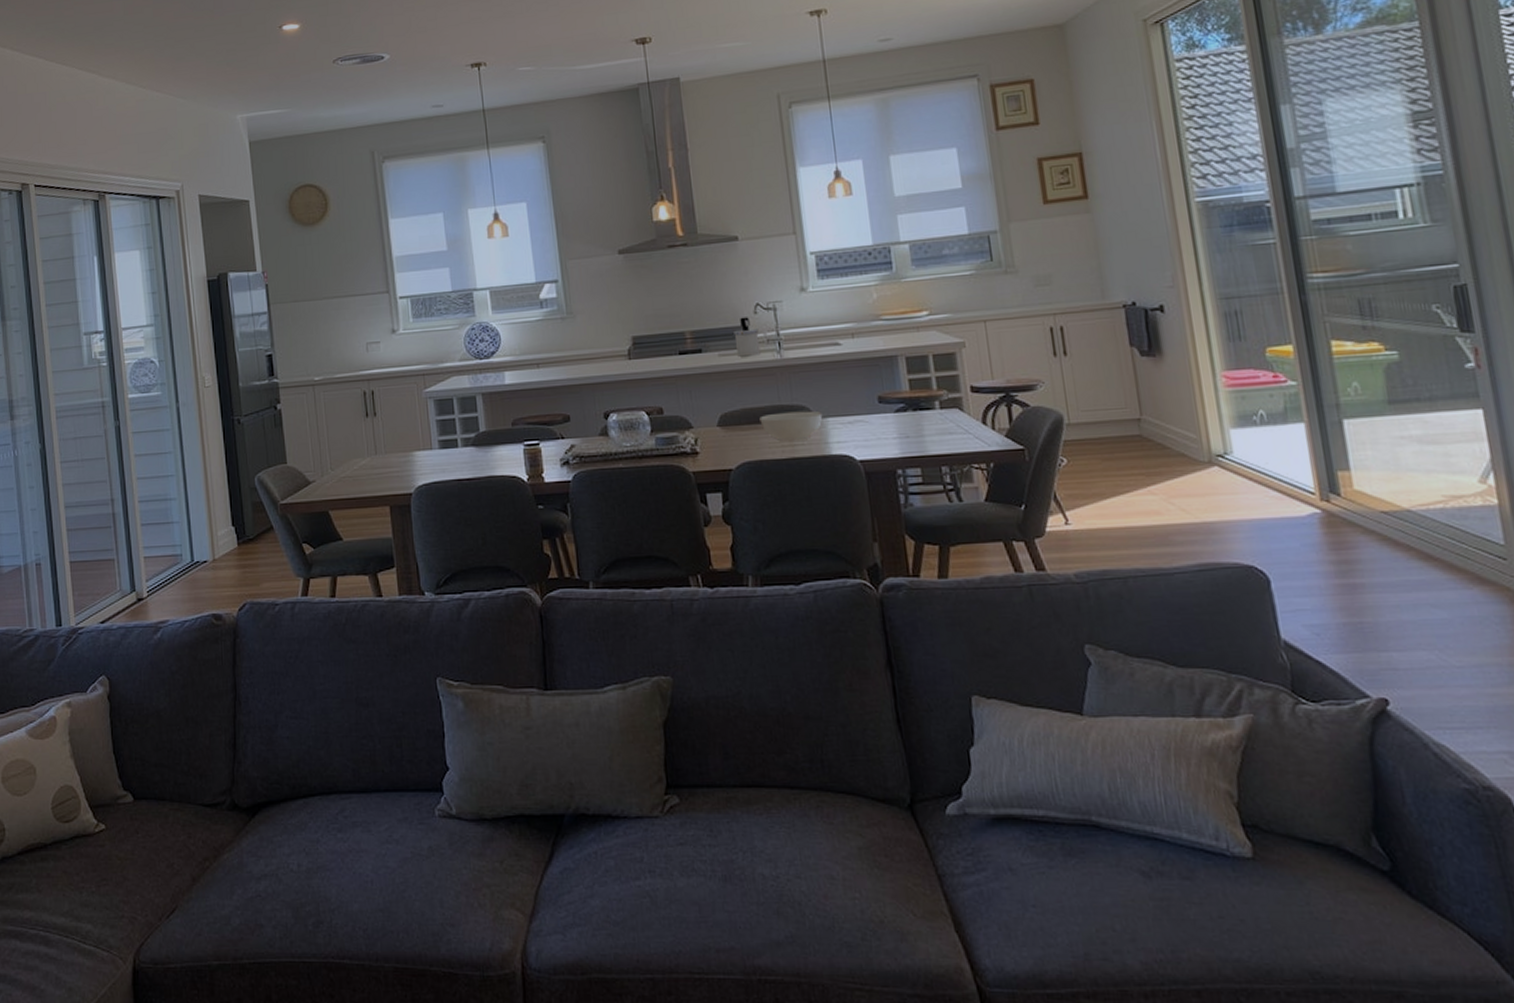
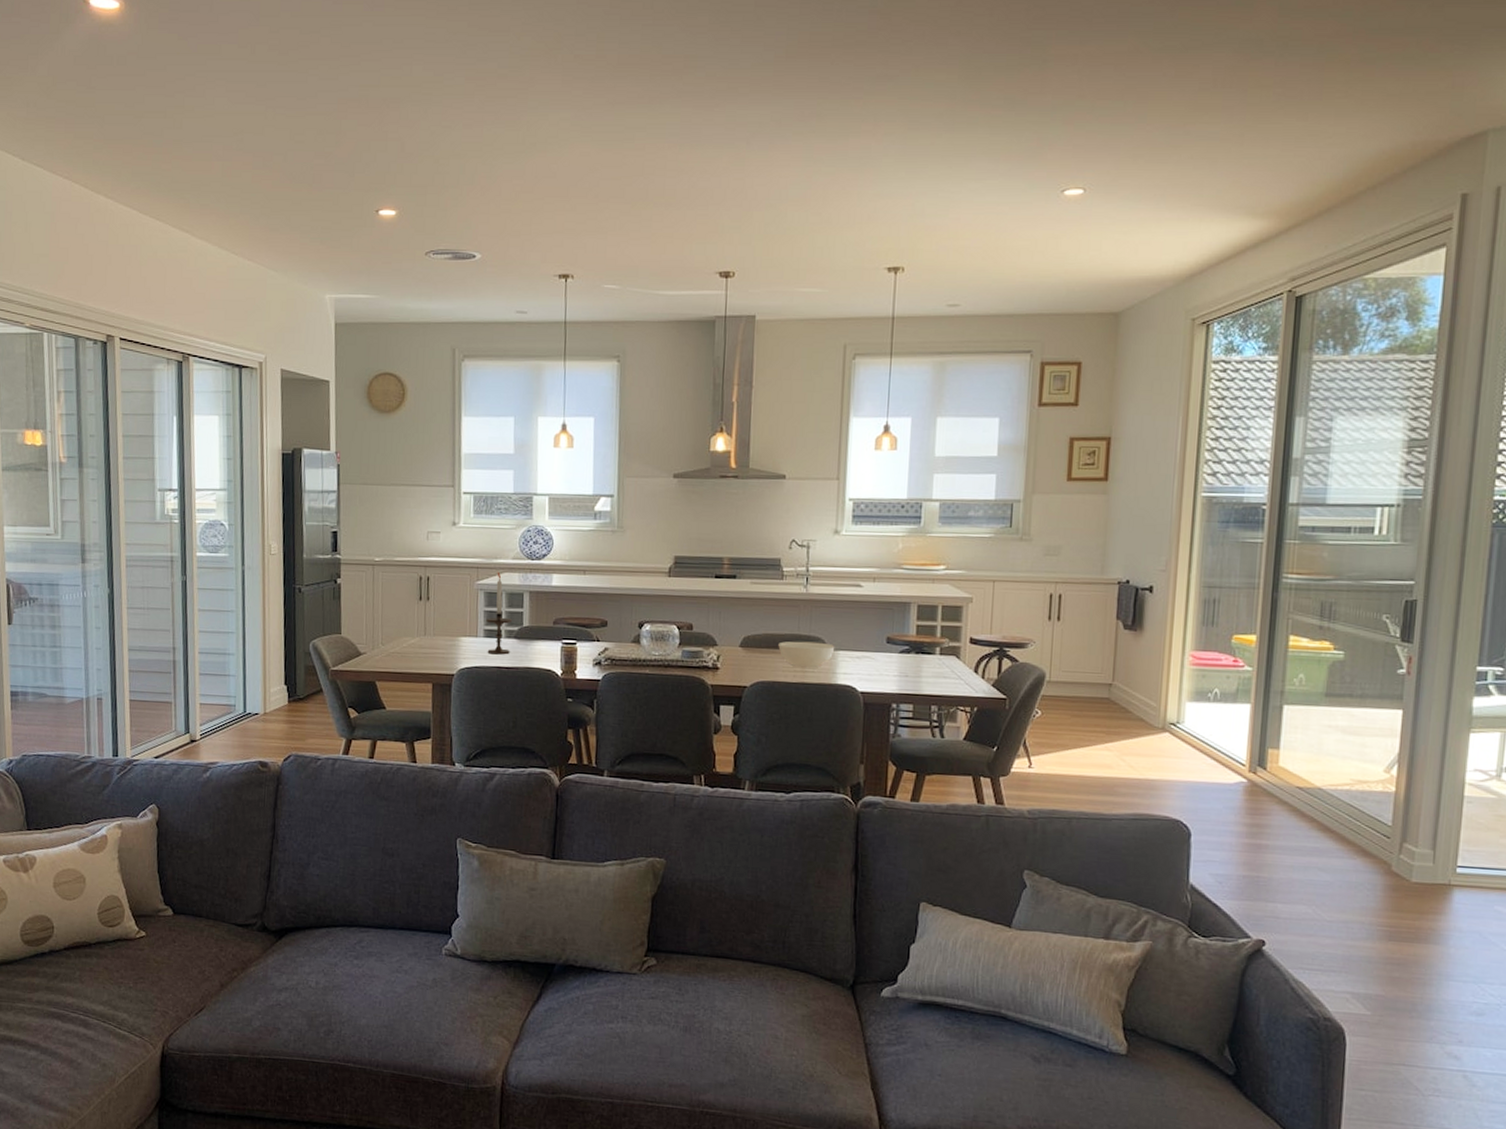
candlestick: none [439,375,469,467] -> present [486,571,513,655]
soap dispenser: present [734,317,761,357] -> none [767,551,790,587]

